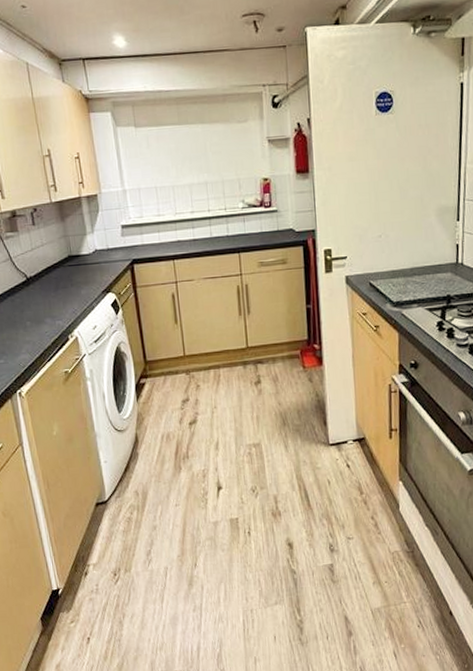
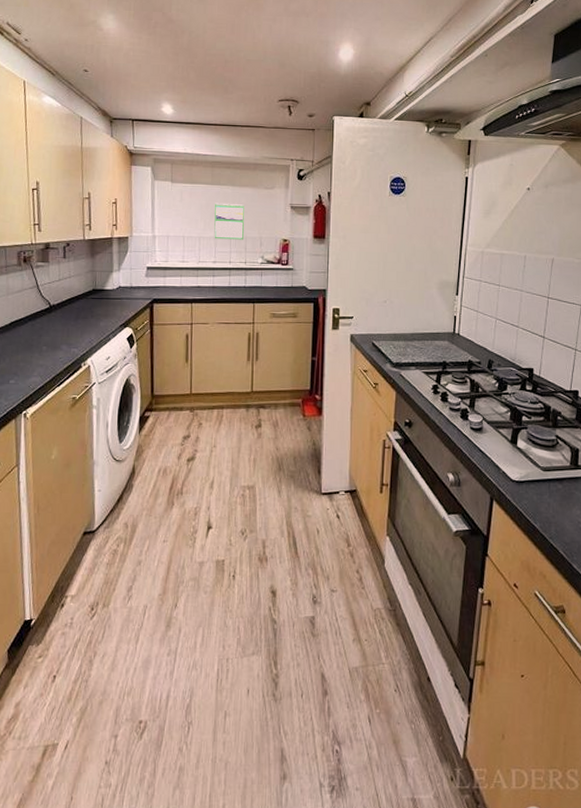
calendar: none [185,143,221,187] -> present [214,203,245,240]

